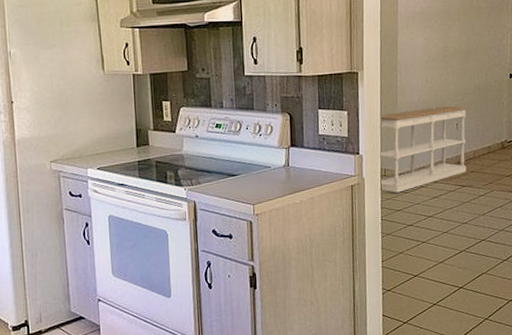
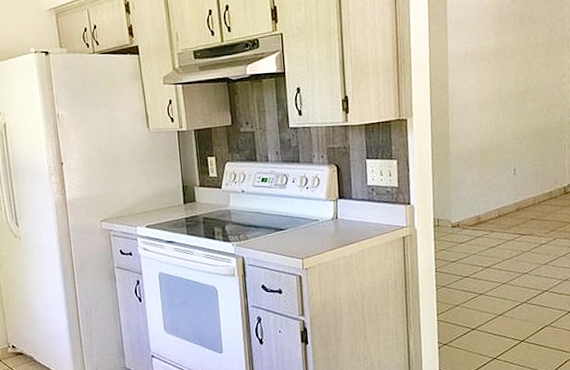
console table: present [378,105,468,193] -> none [430,150,526,244]

